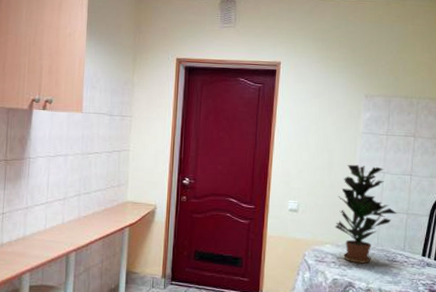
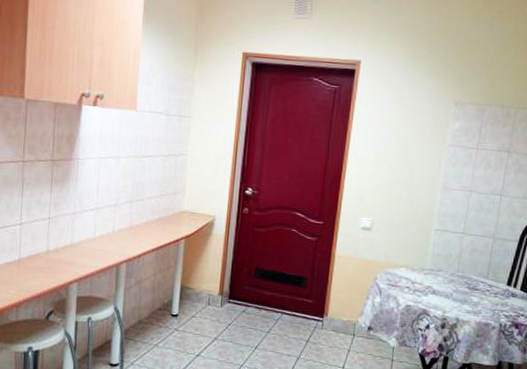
potted plant: present [335,164,397,264] -> none [411,180,483,291]

